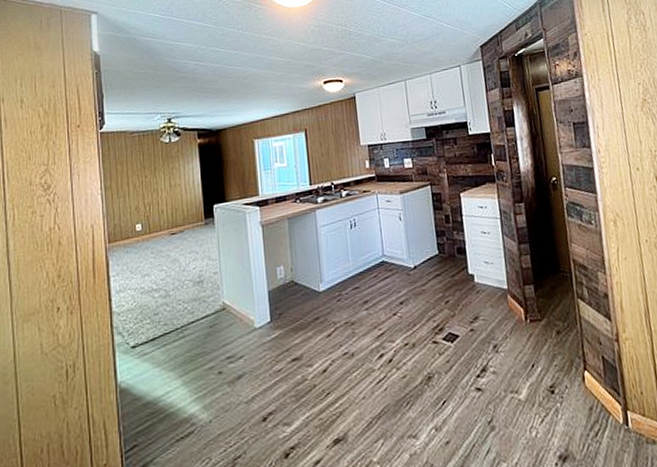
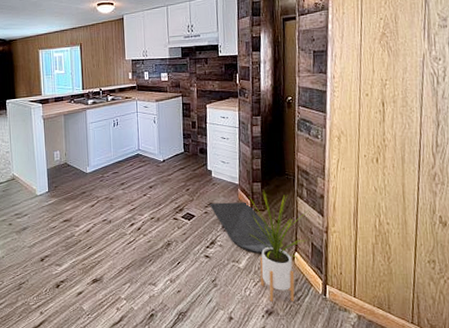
door mat: none [475,311,565,378] -> present [209,202,280,254]
house plant: none [520,294,597,442] -> present [248,191,308,301]

